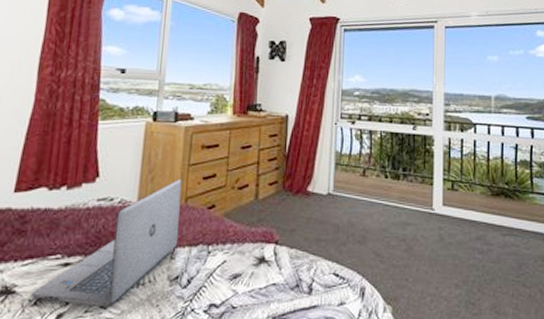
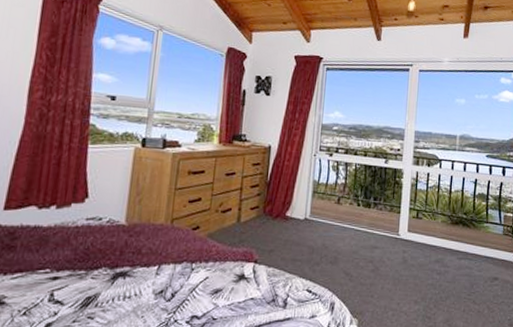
laptop: present [30,178,182,306] -> none [19,201,169,317]

